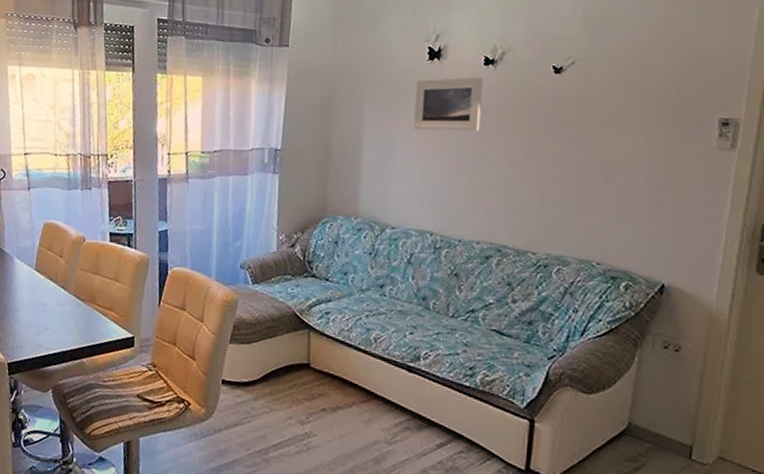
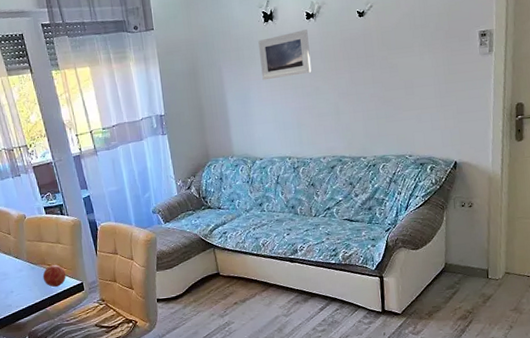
apple: none [87,306,117,336] -> present [42,265,66,288]

